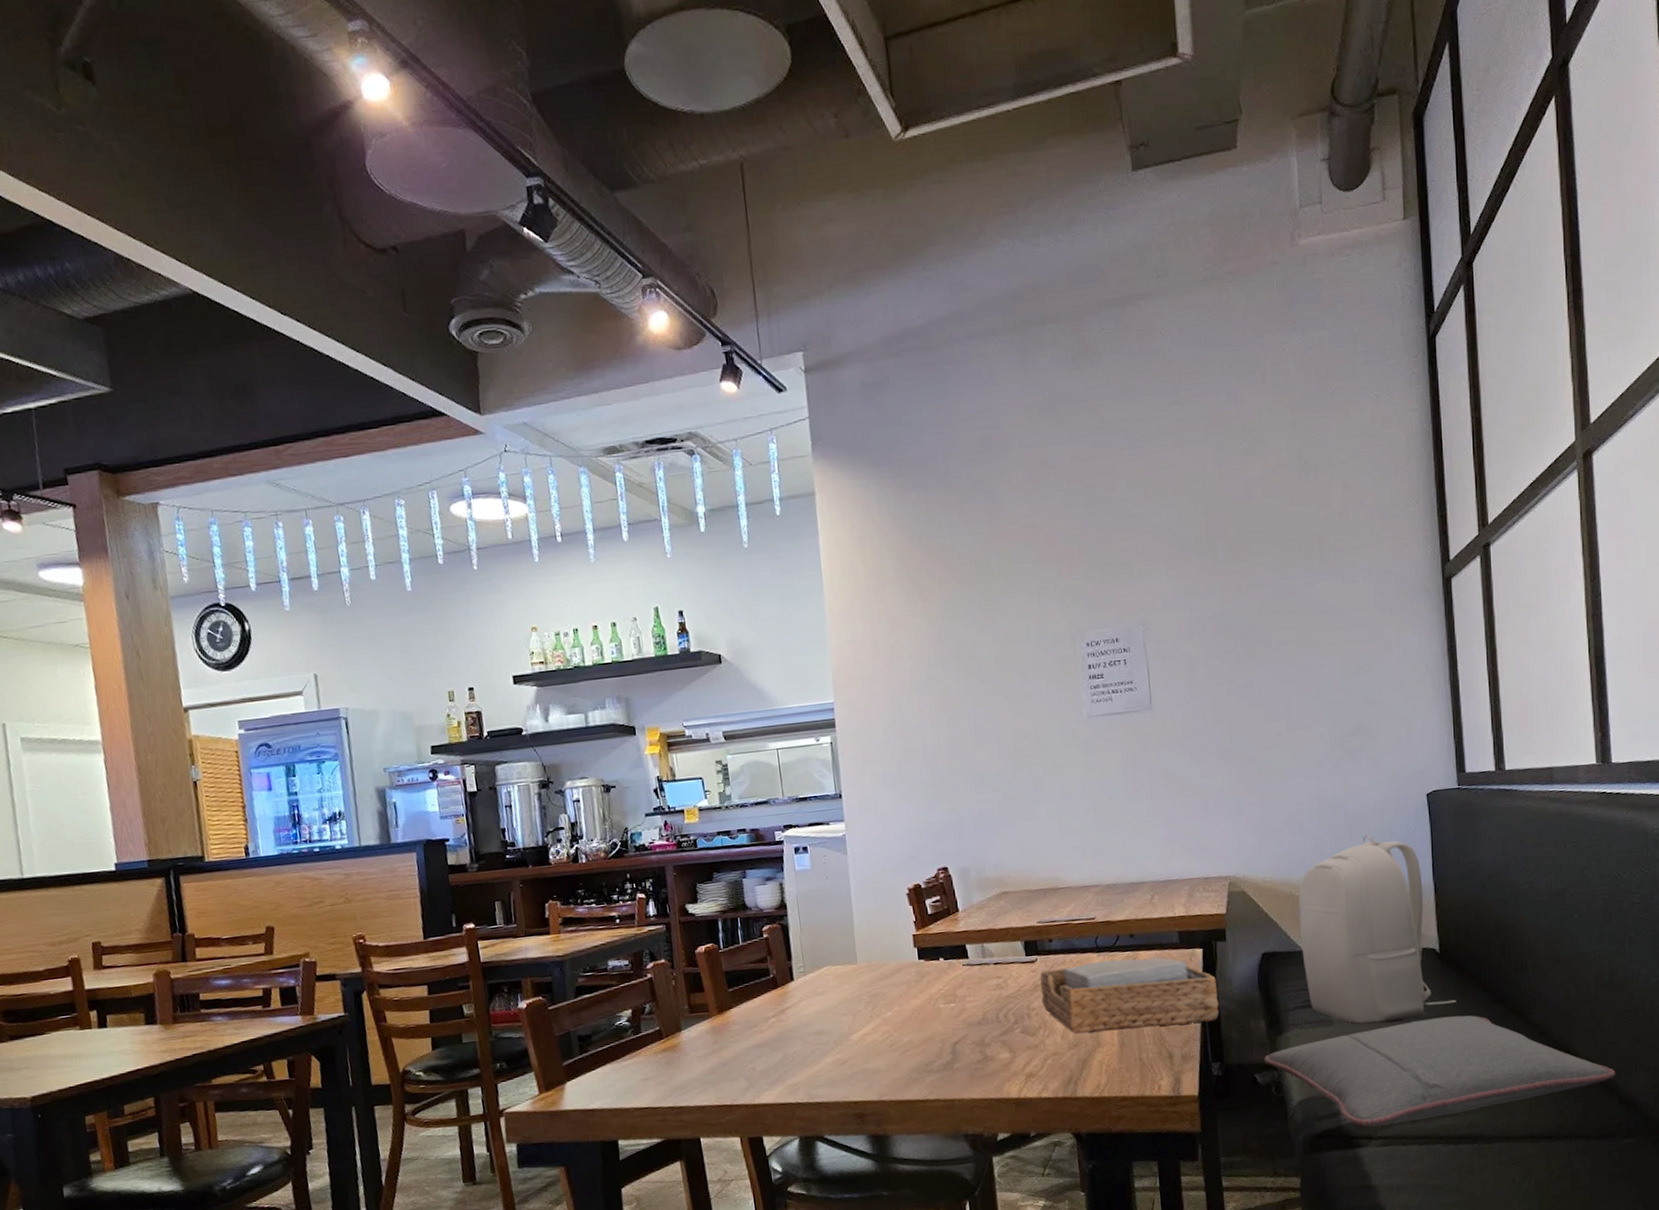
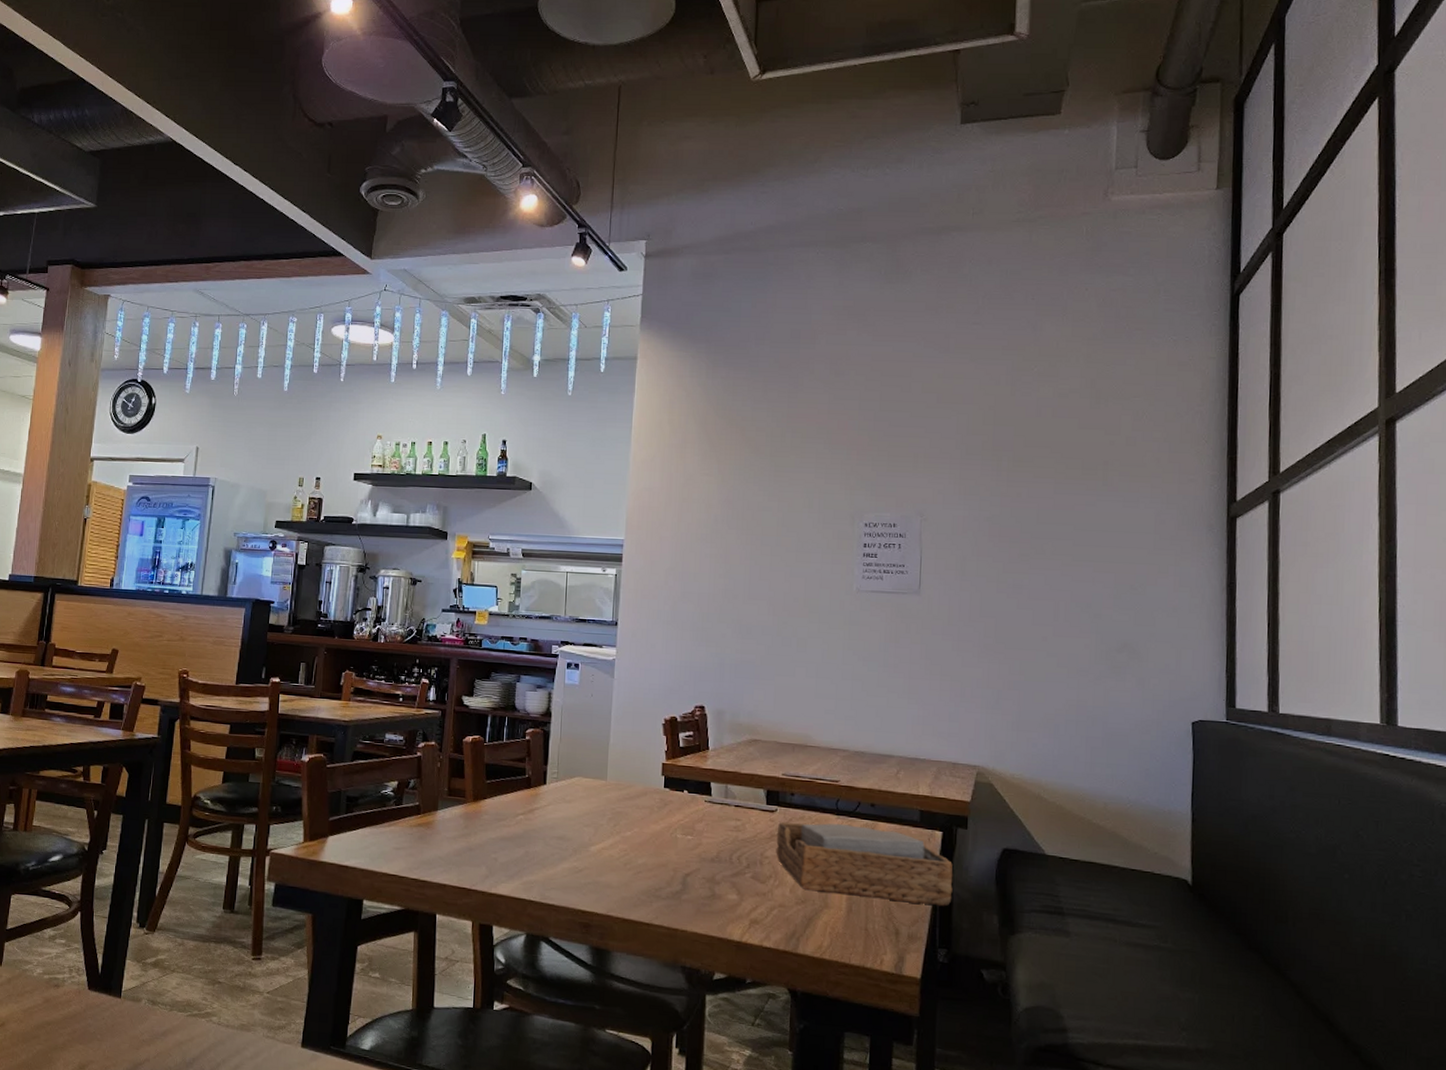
pillow: present [1264,1015,1616,1127] -> none [993,949,1381,1062]
backpack: present [1296,834,1457,1025] -> none [1043,751,1206,947]

